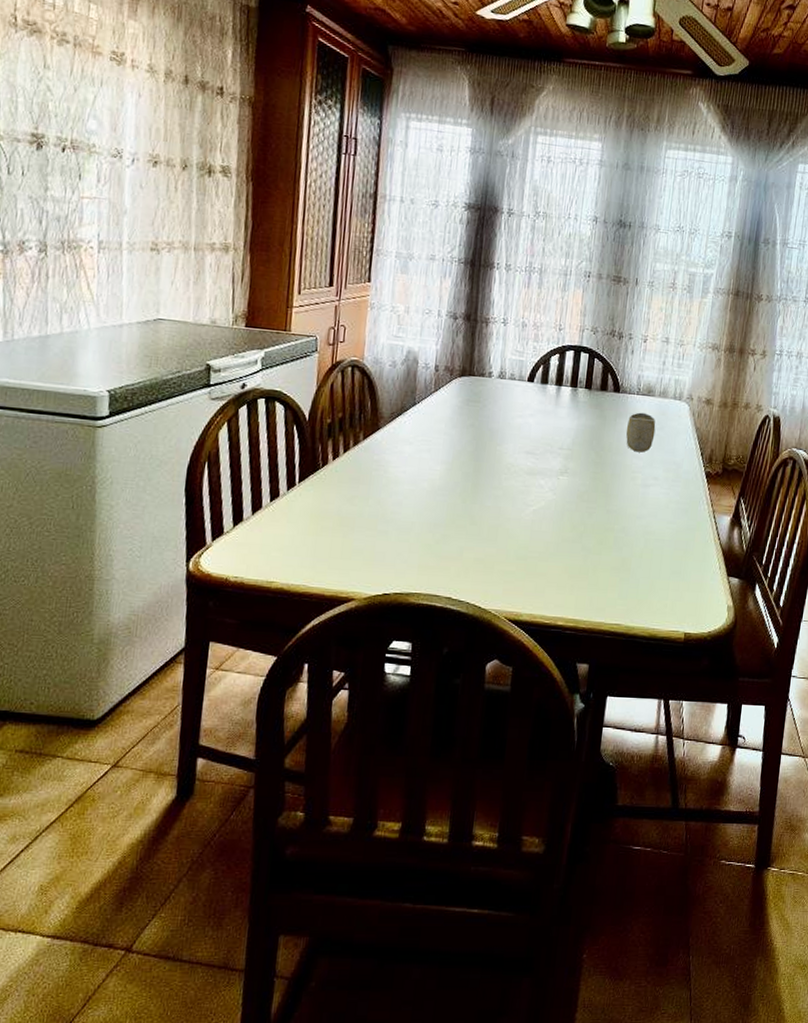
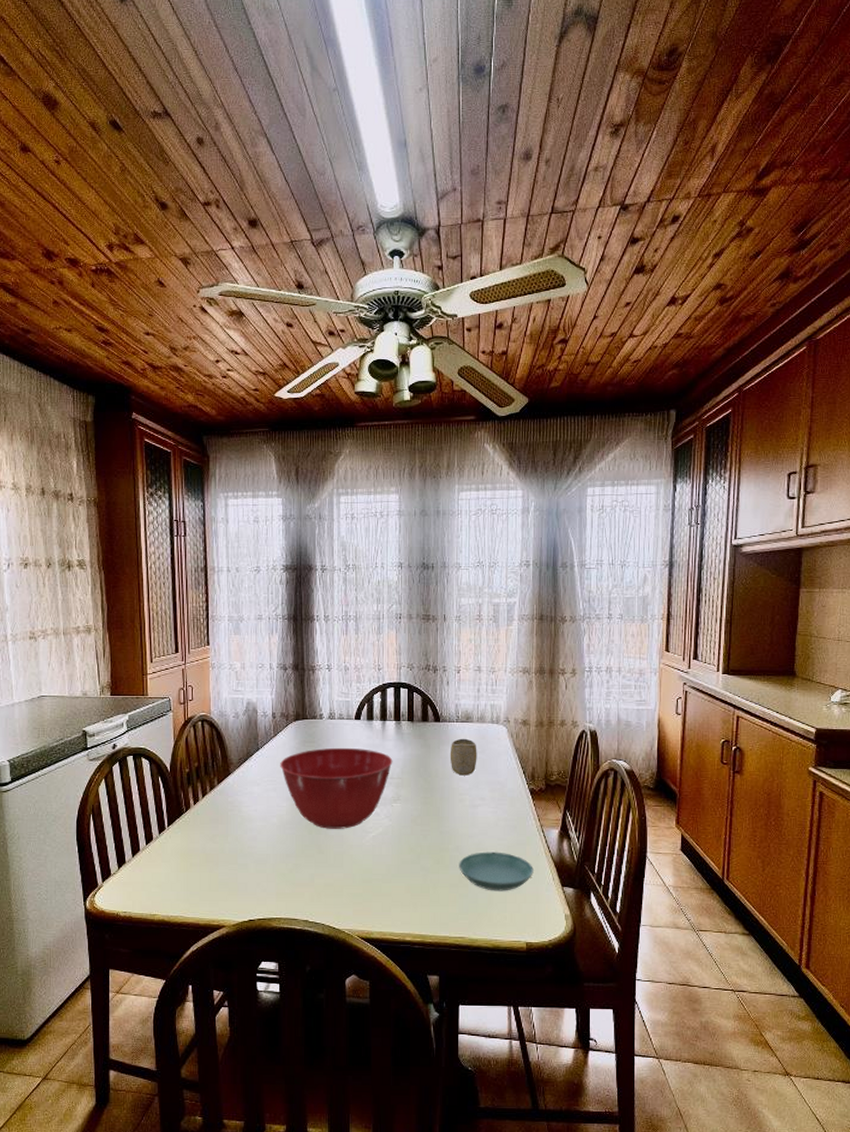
mixing bowl: none [438,409,565,500] -> present [280,747,393,829]
saucer: none [623,534,701,578] -> present [459,851,534,891]

